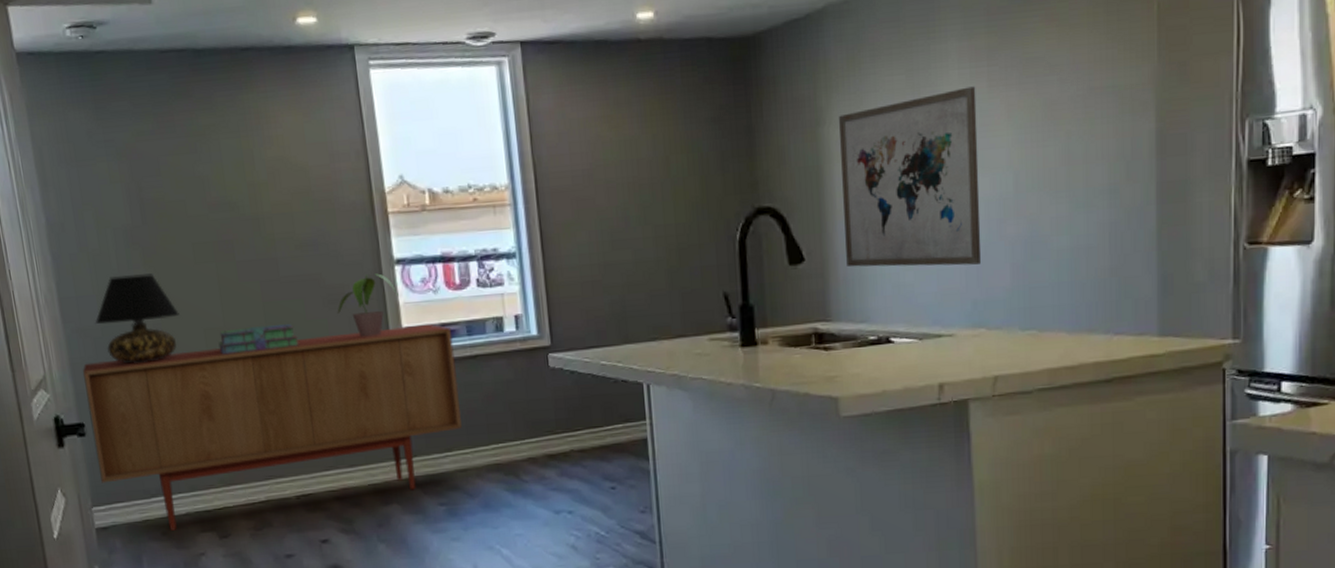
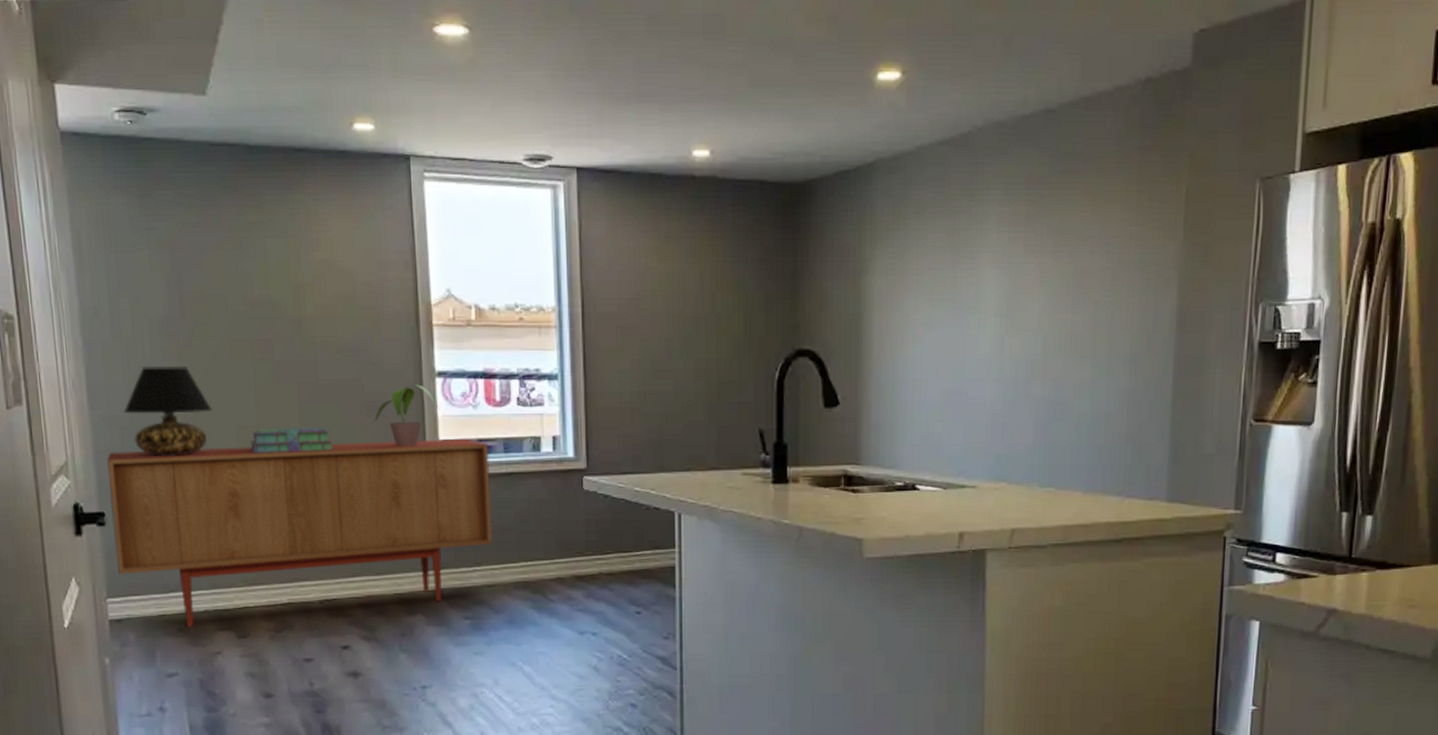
wall art: present [839,86,982,267] -> none [879,250,1013,421]

